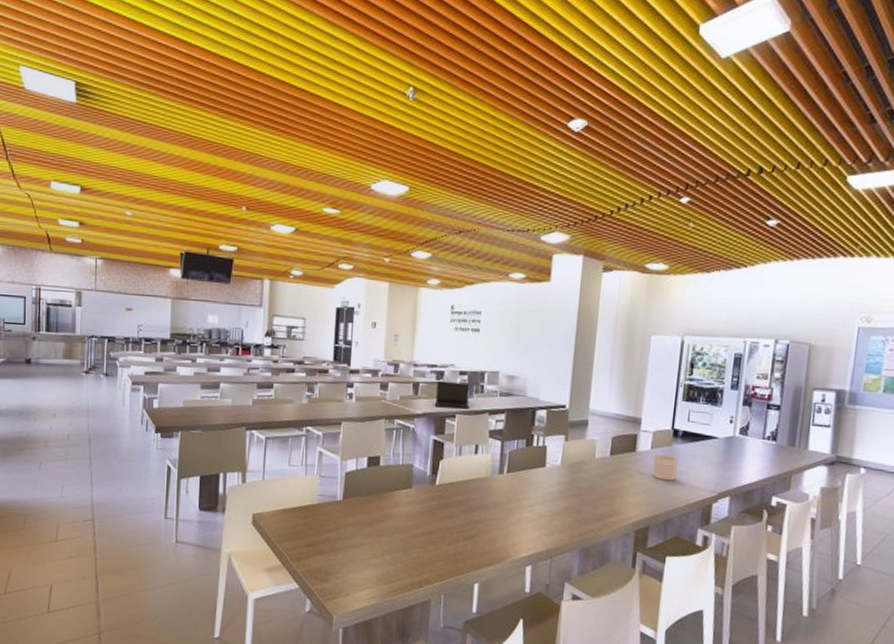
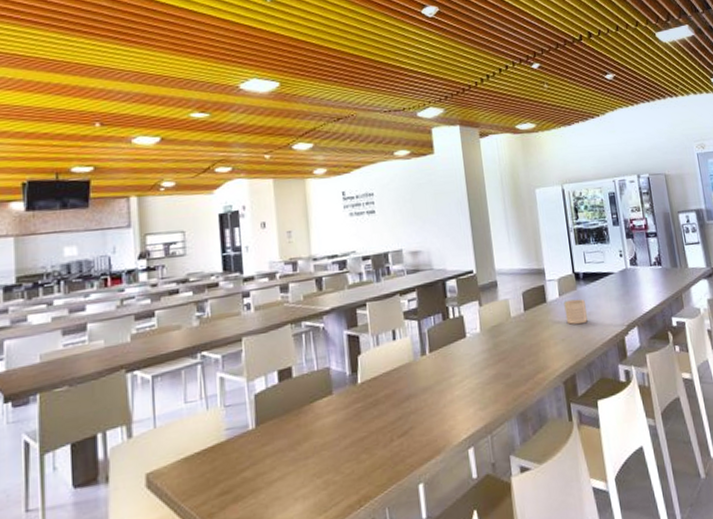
laptop: present [435,380,470,410] -> none [341,267,379,299]

